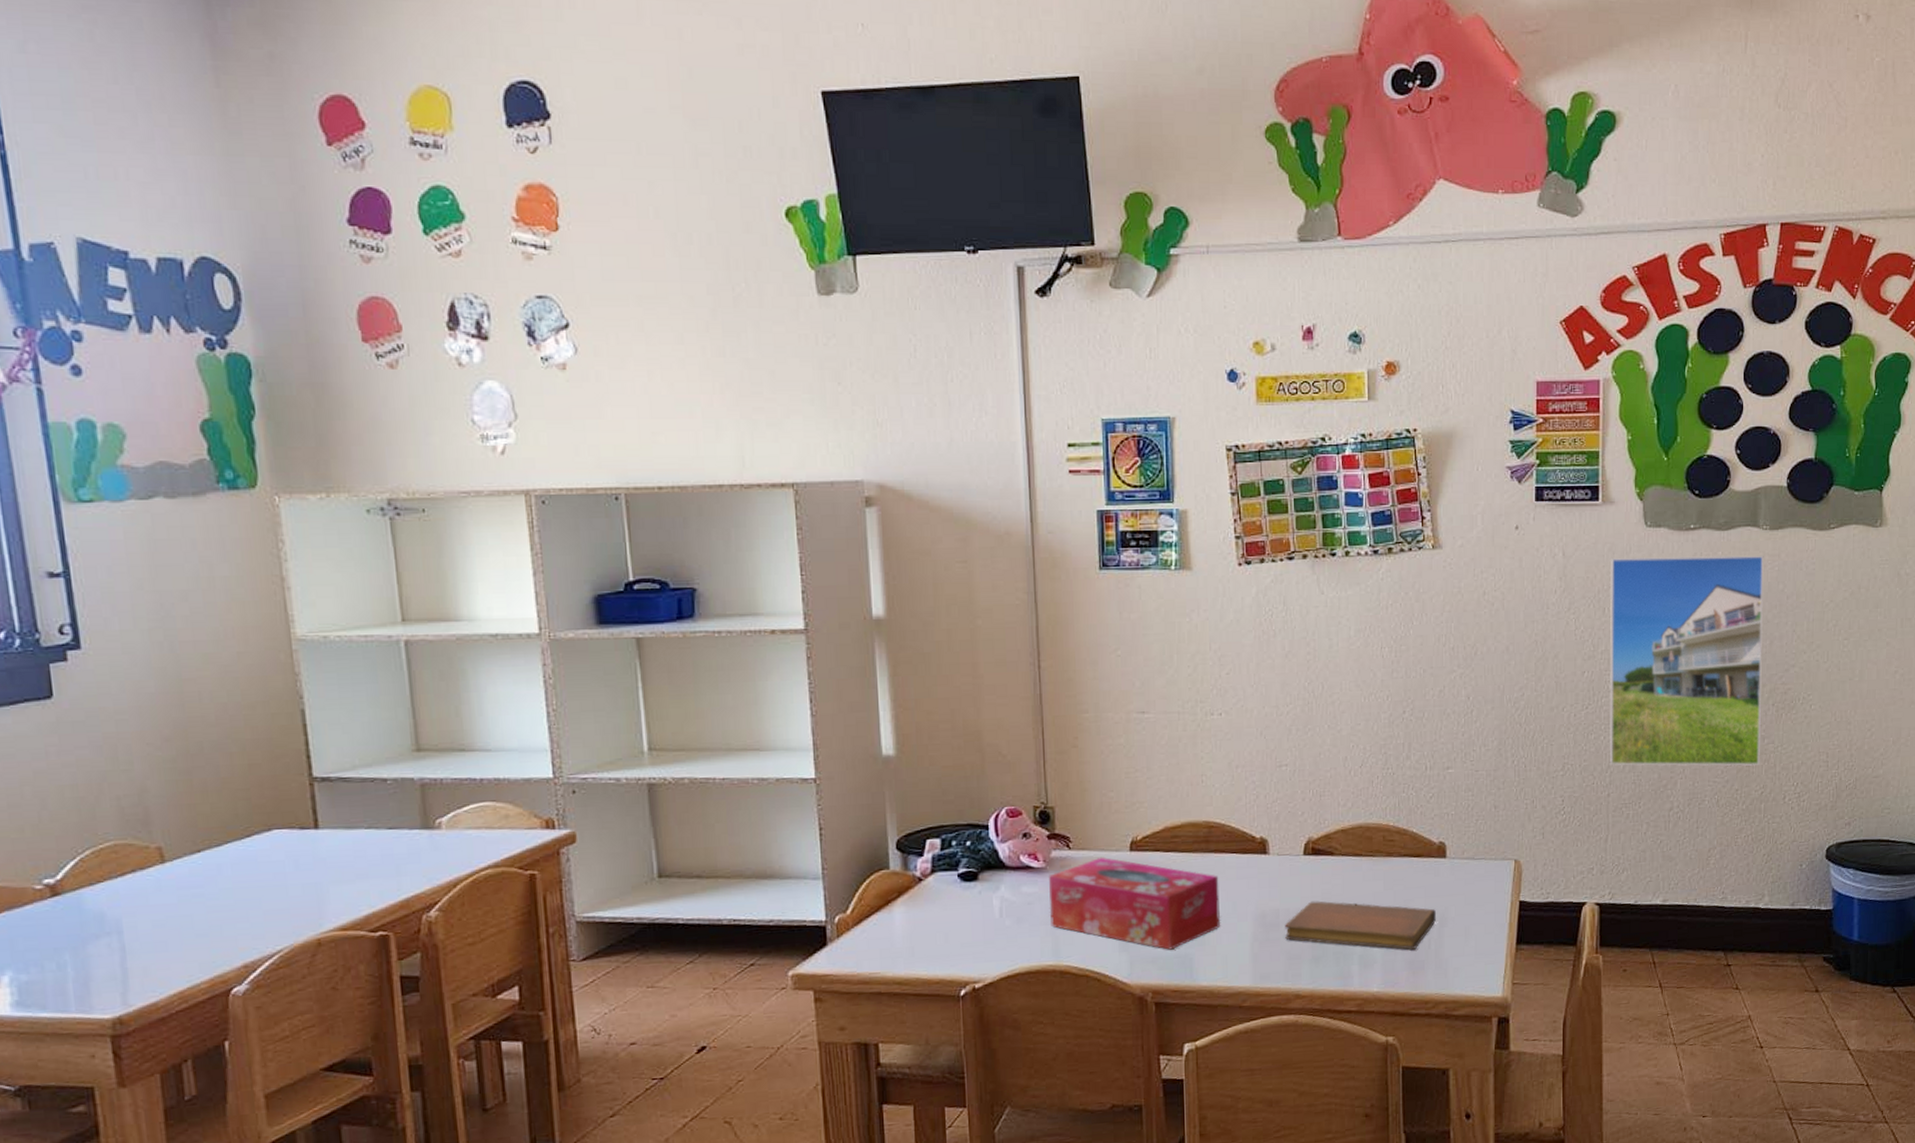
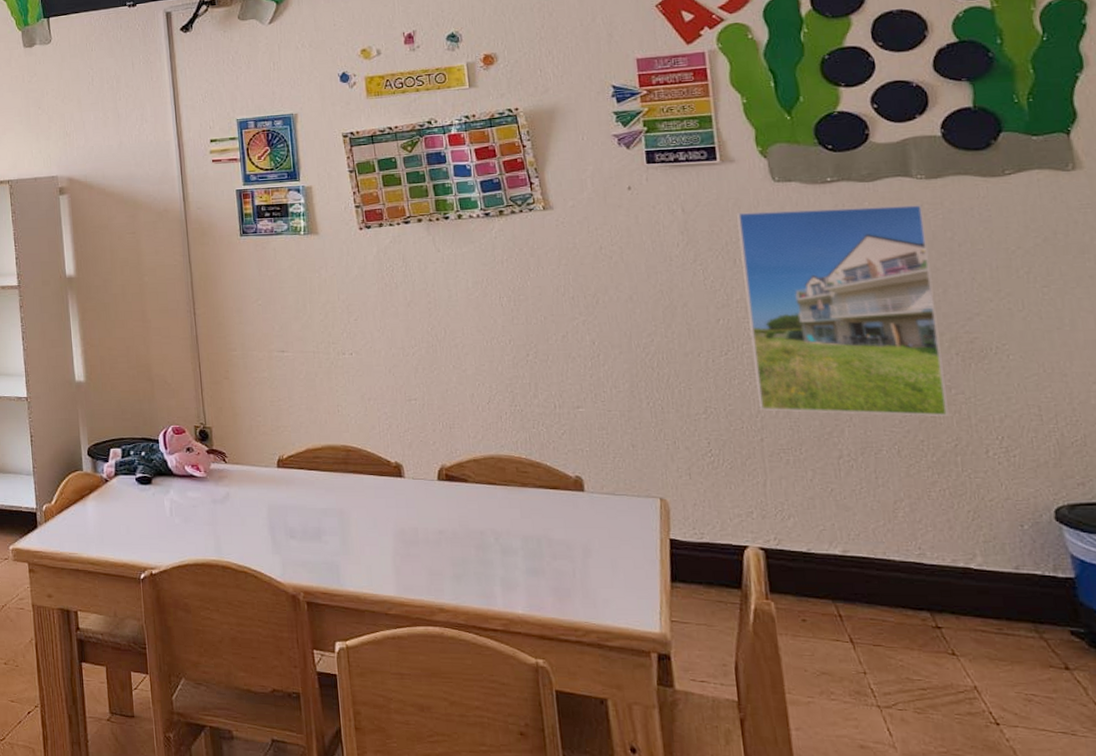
tissue box: present [1049,856,1221,950] -> none [209,471,364,556]
notebook: present [1285,901,1436,950] -> none [424,523,579,577]

